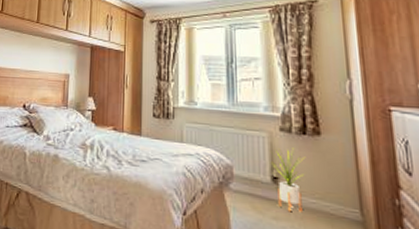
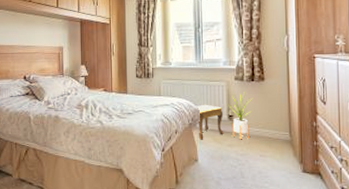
footstool: none [230,158,267,206] -> present [197,104,224,140]

